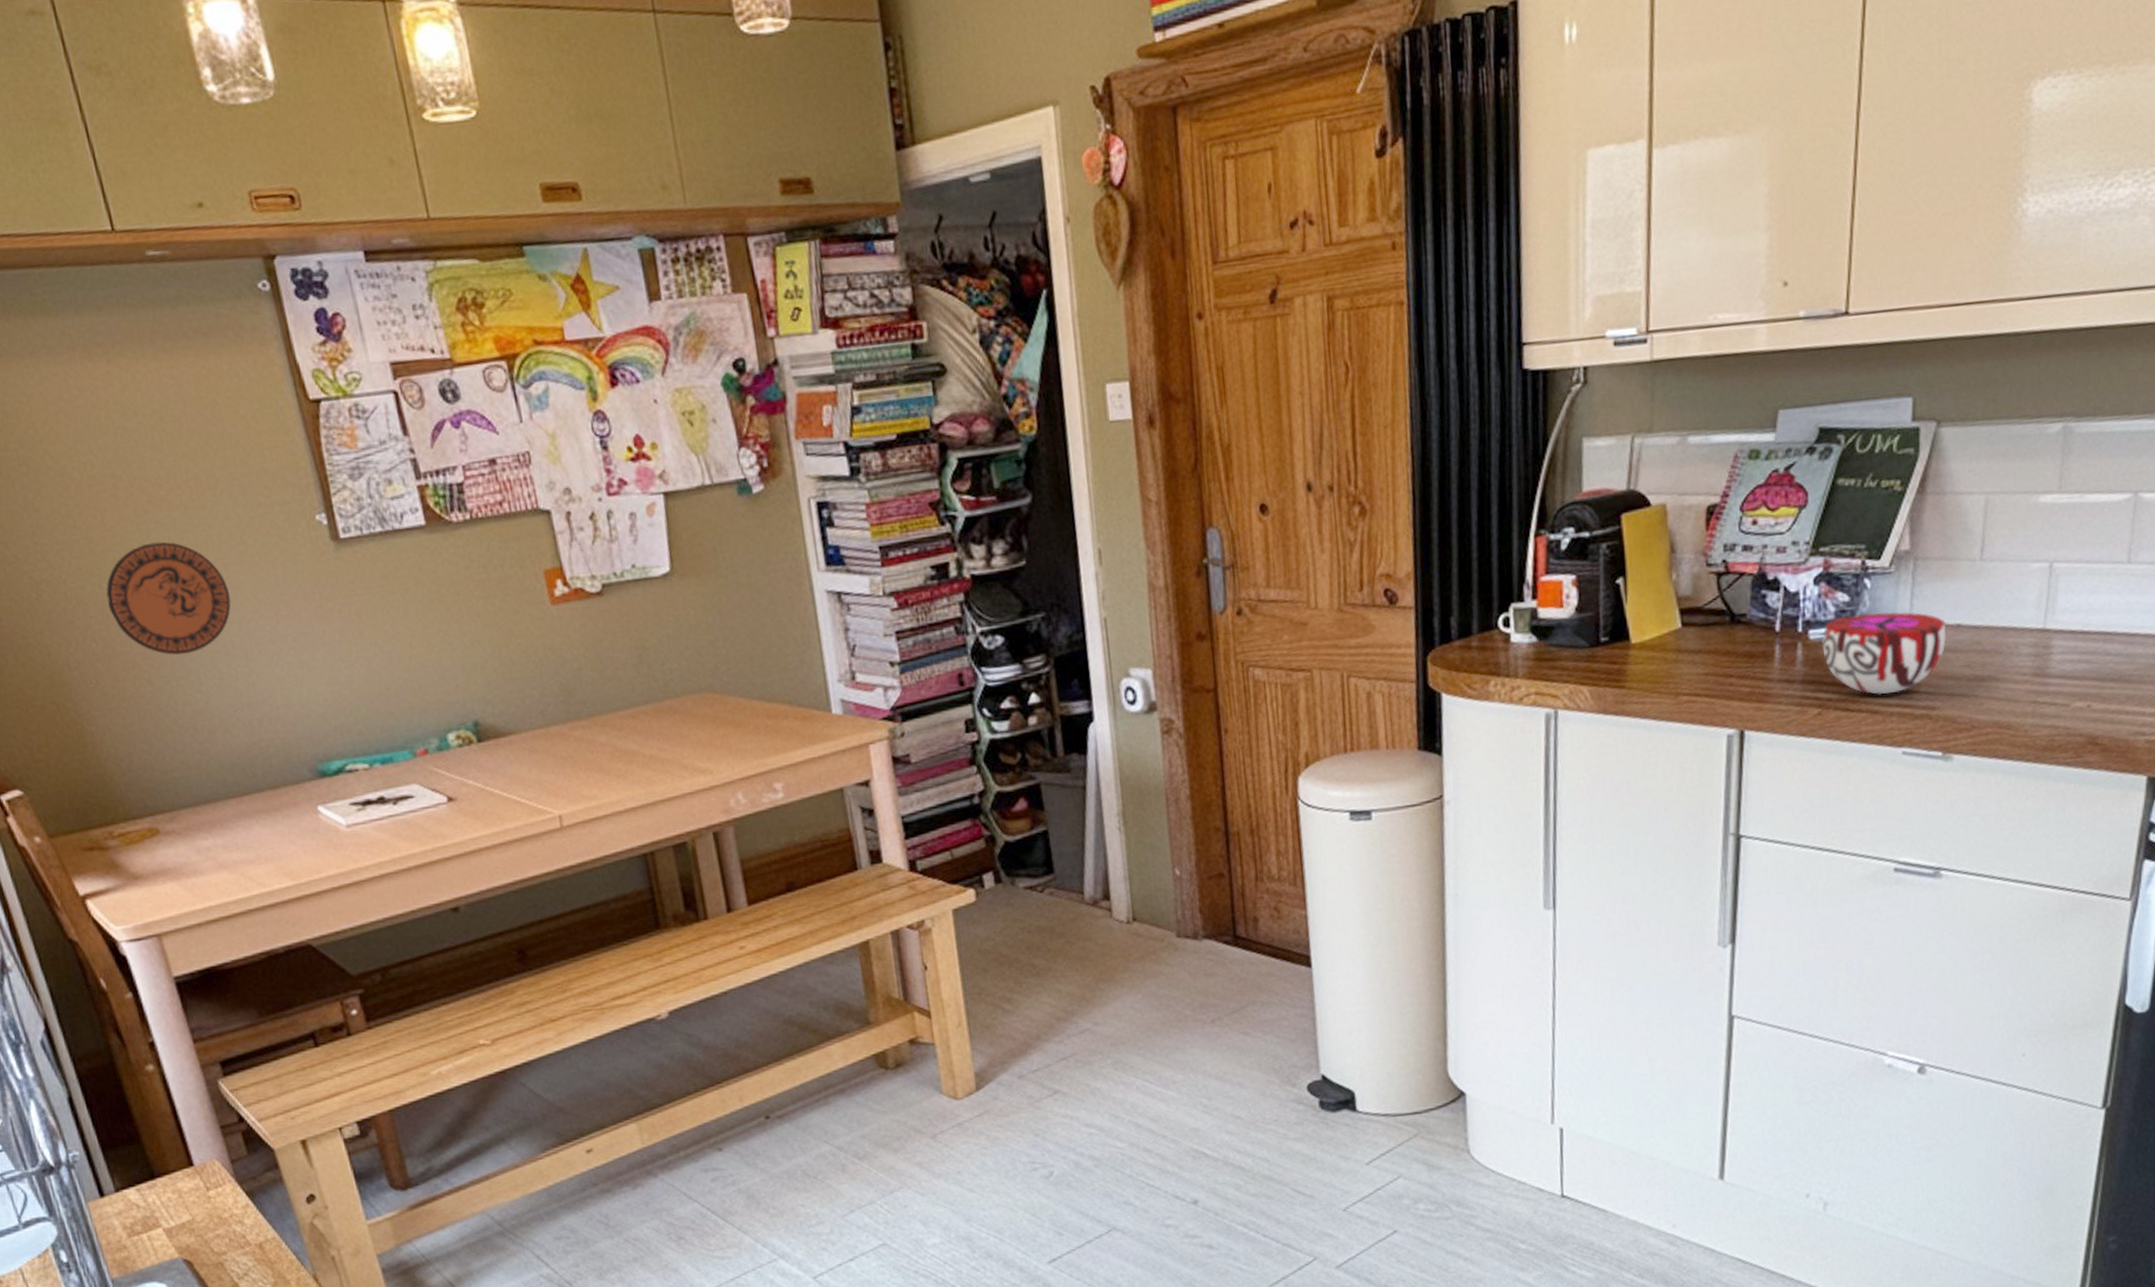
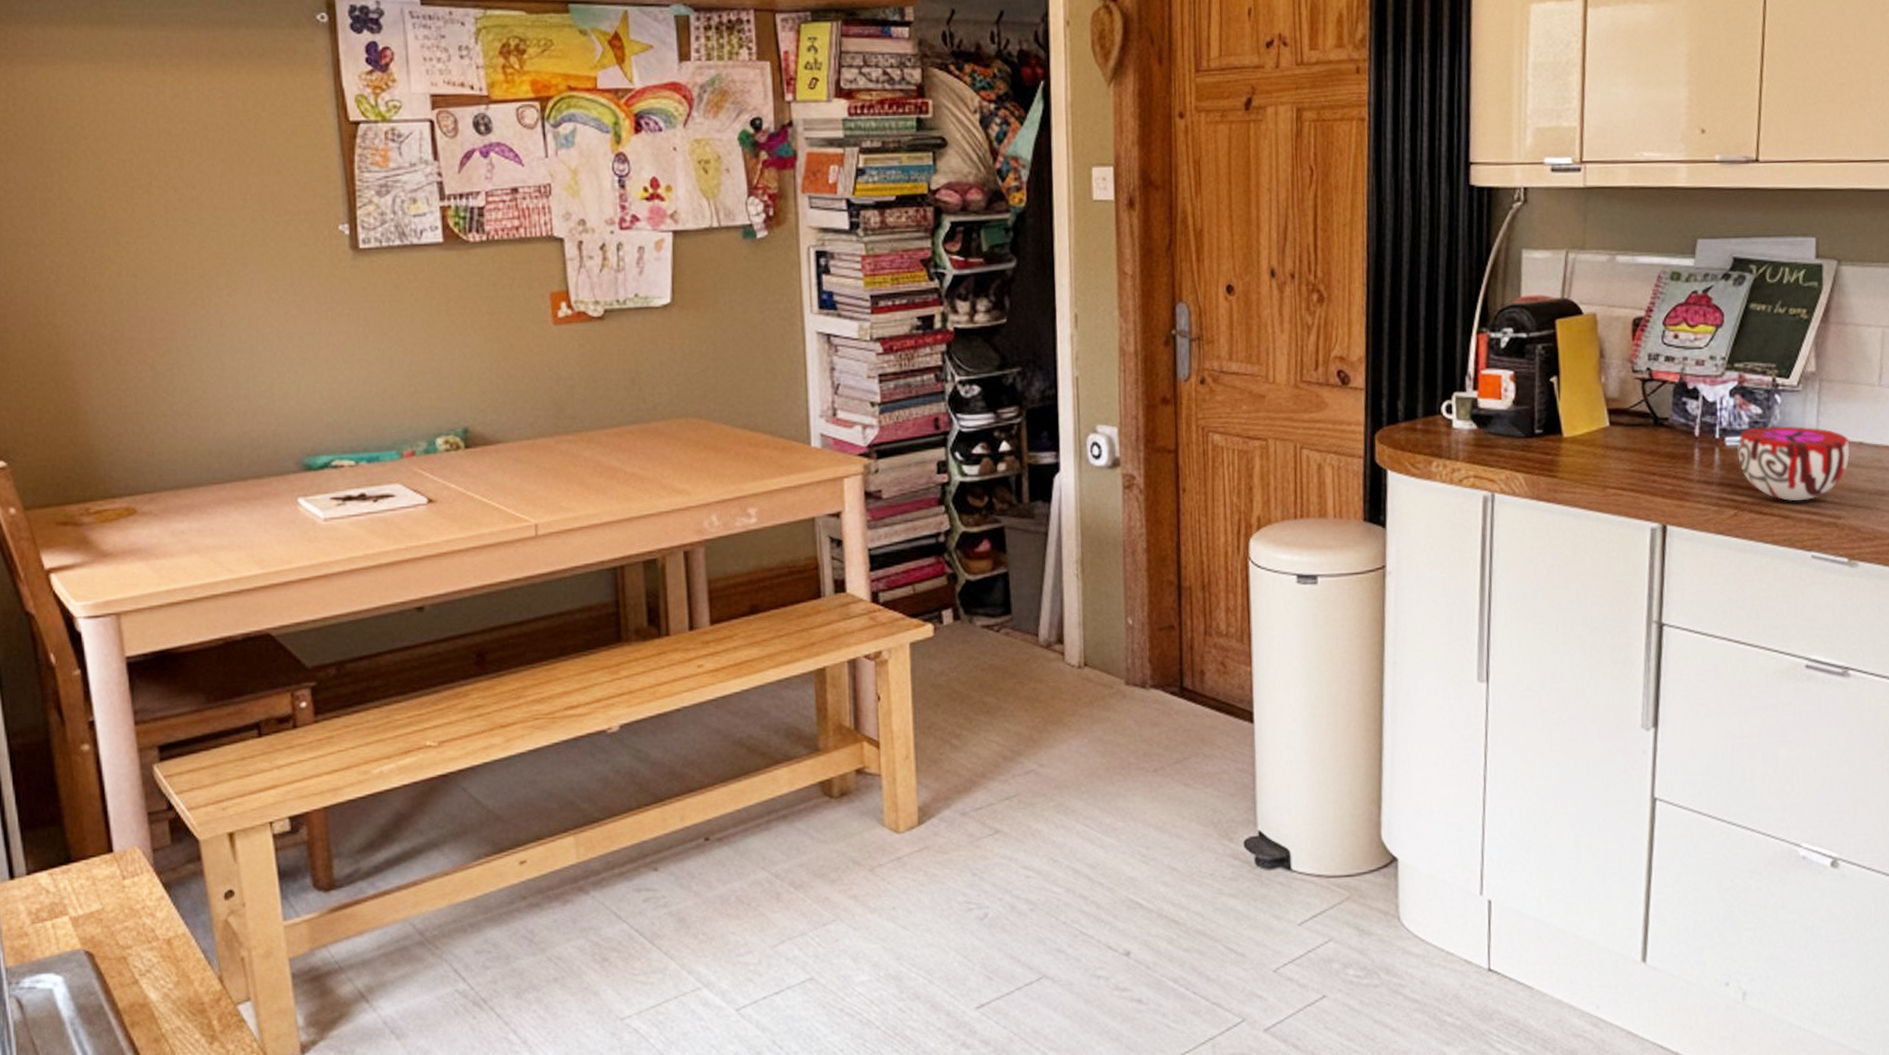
decorative plate: present [106,542,231,655] -> none [124,238,244,345]

